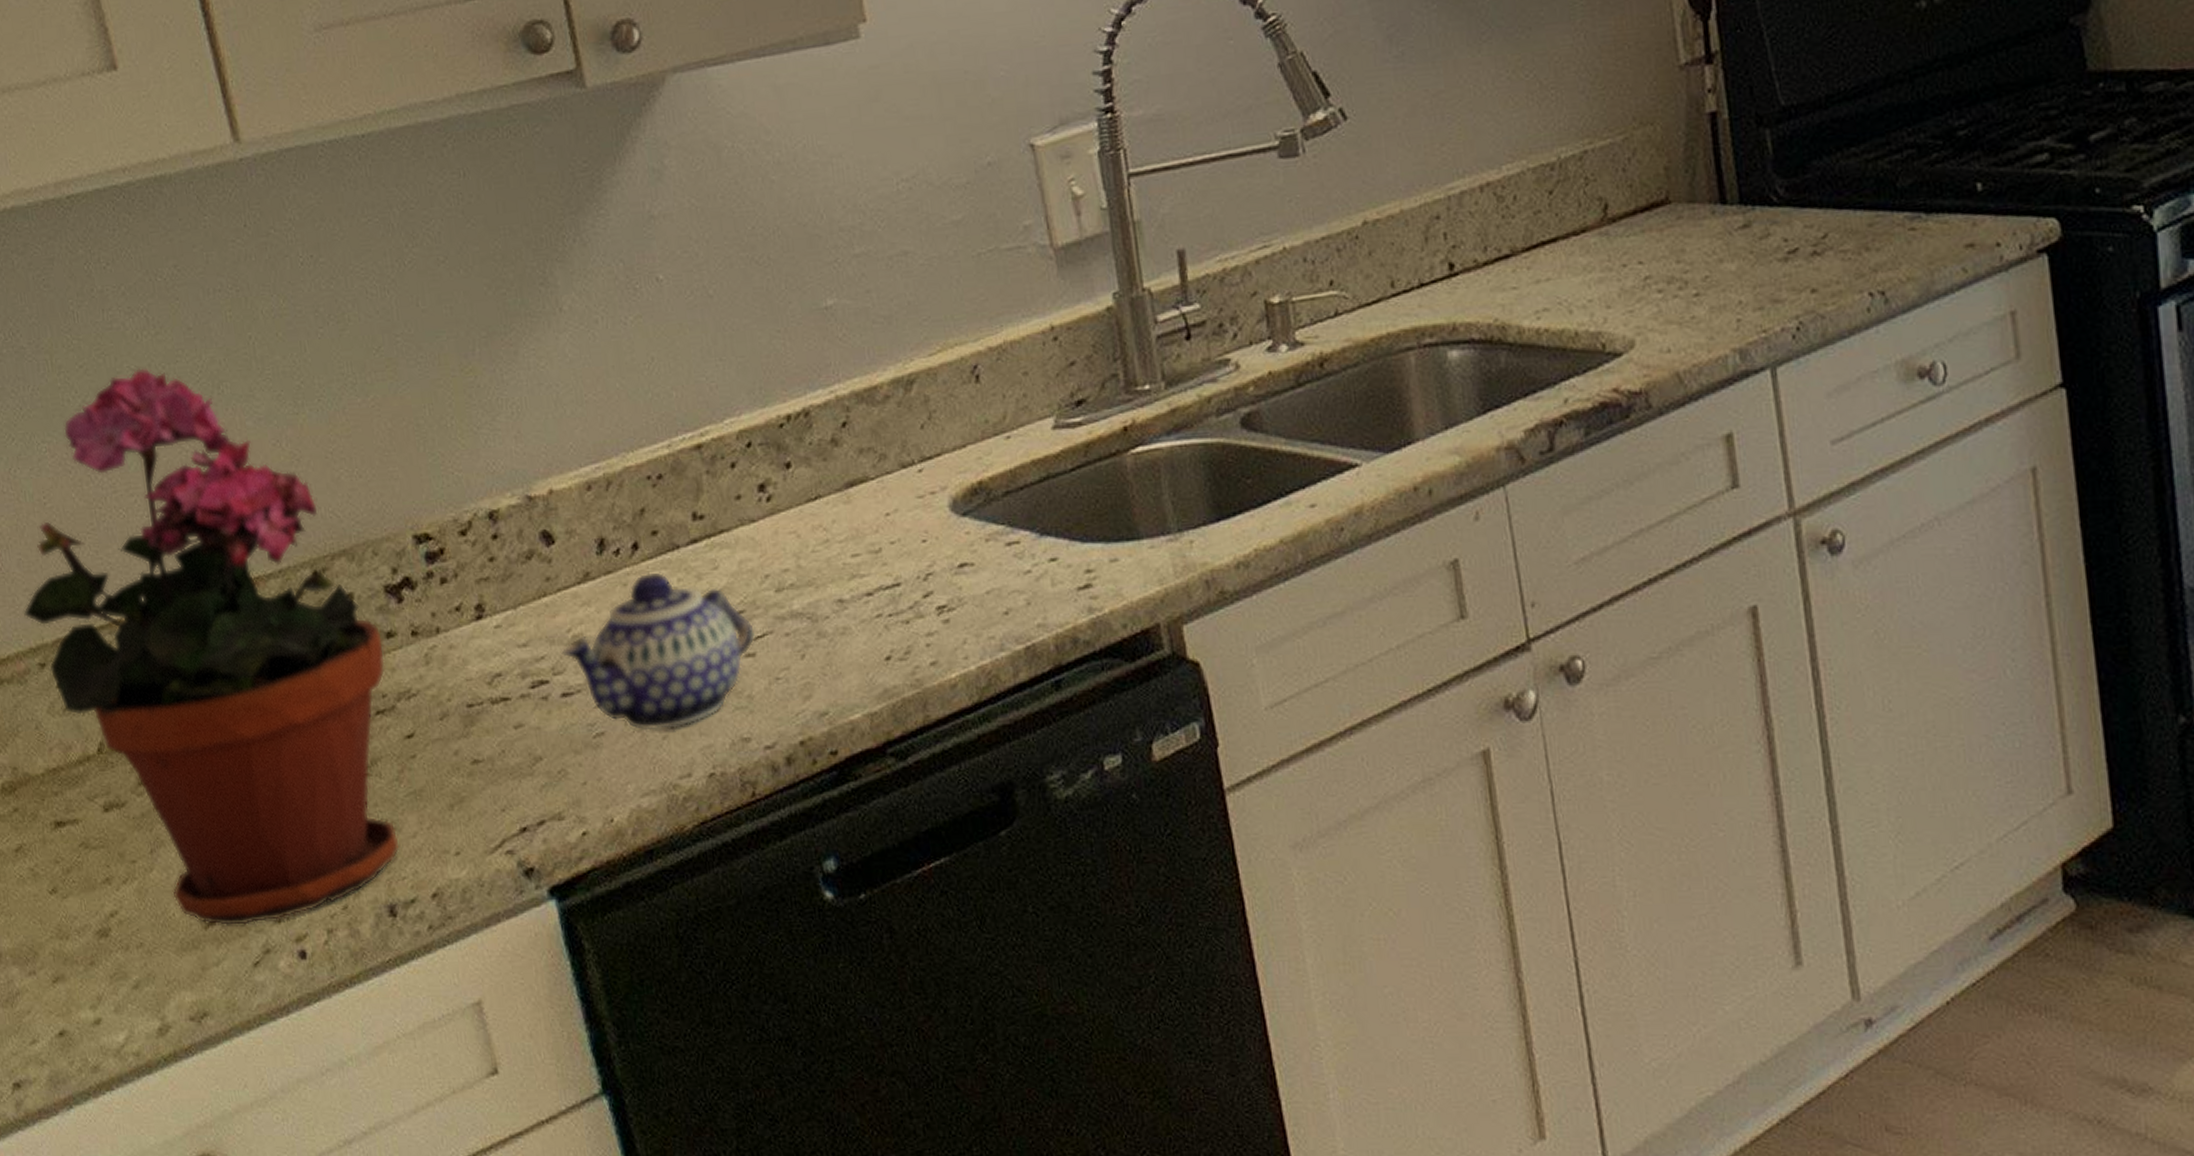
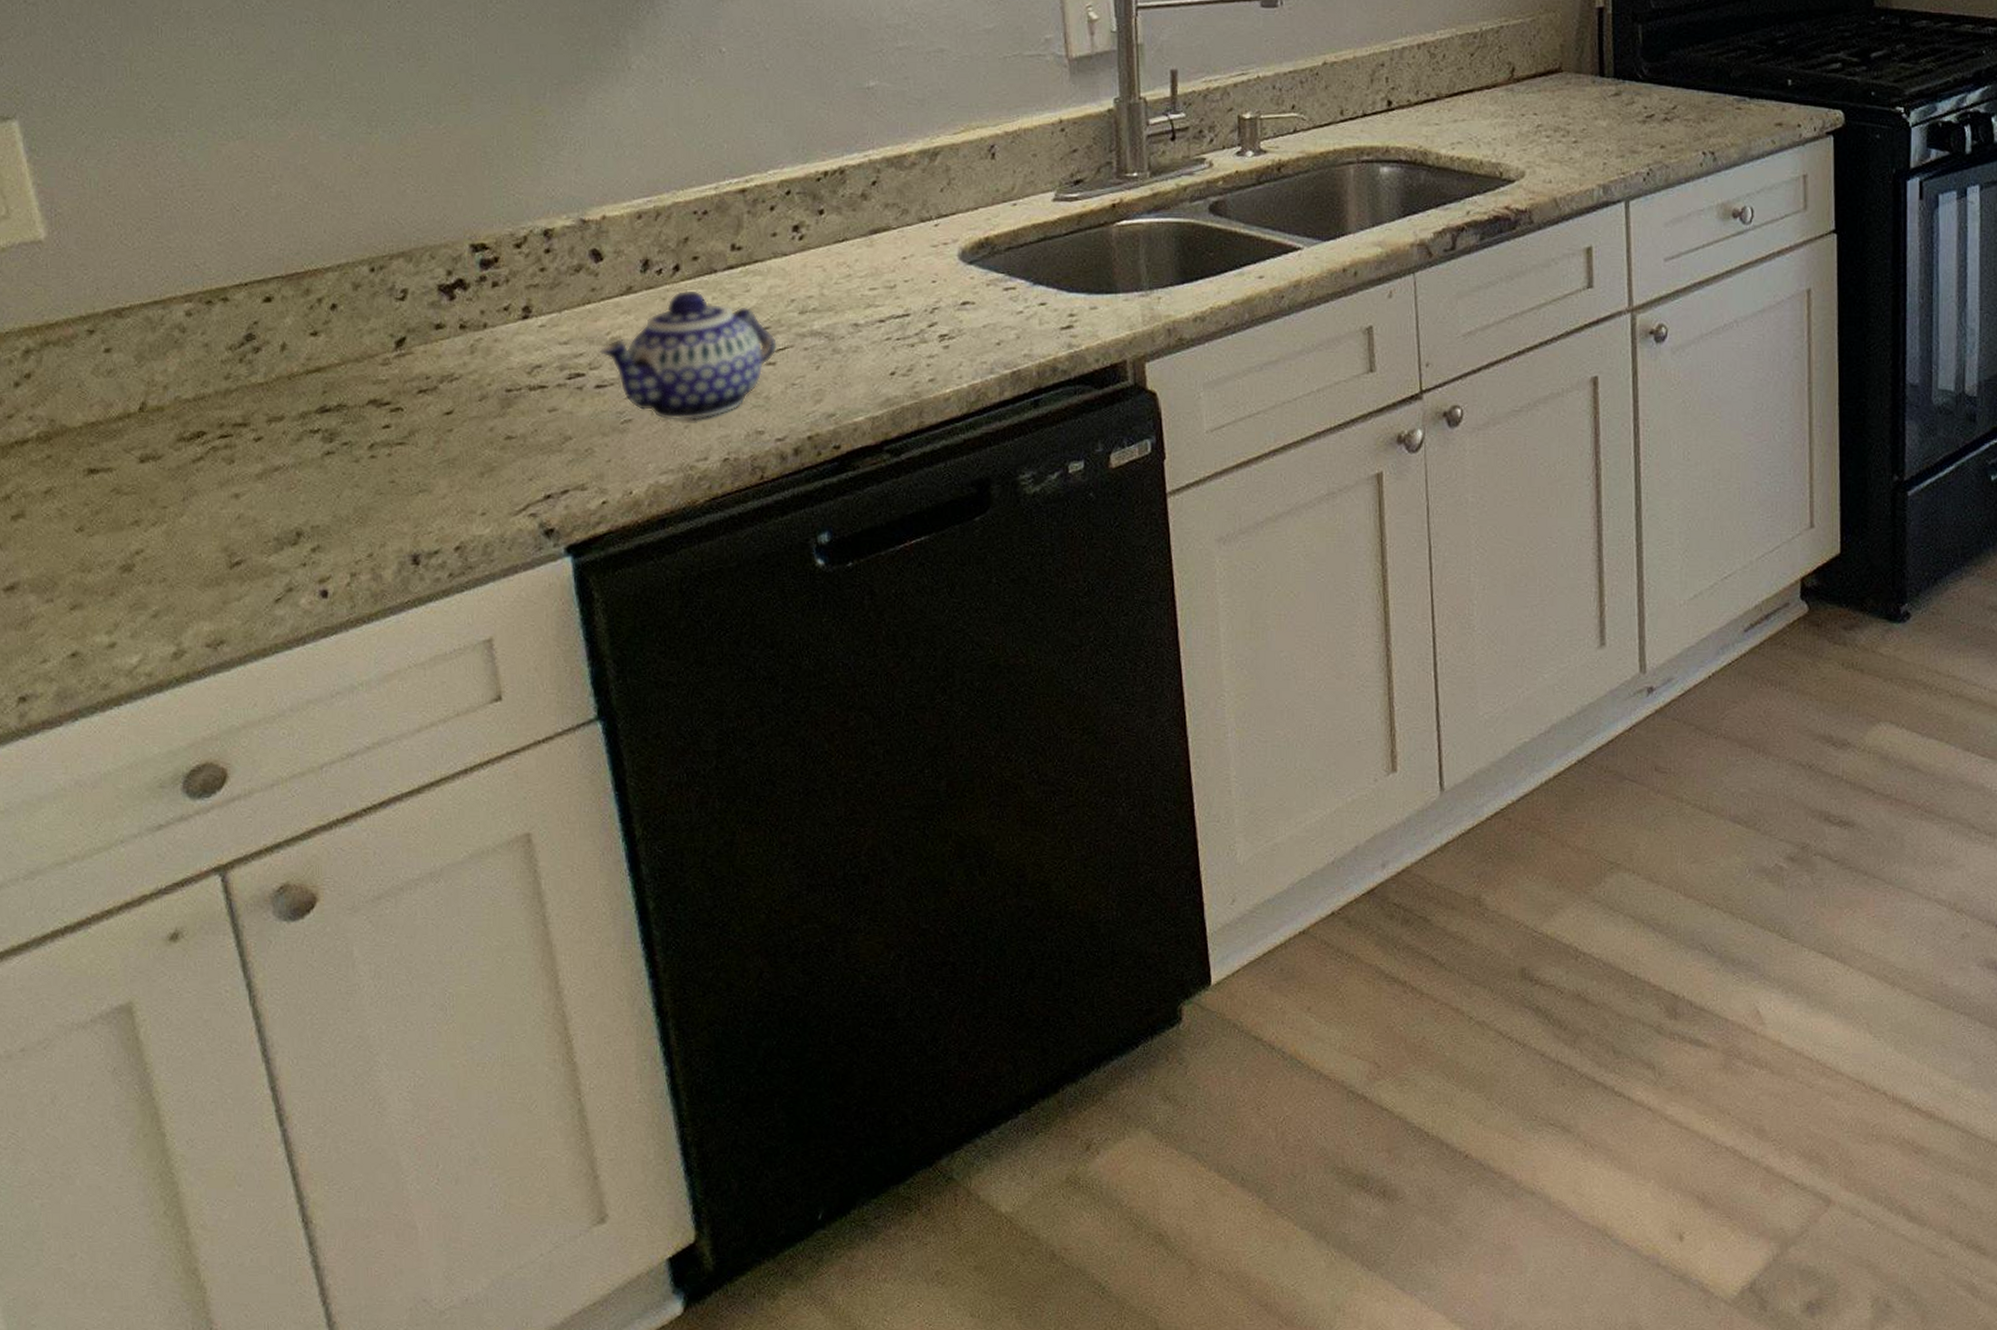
potted plant: present [23,368,401,927] -> none [77,82,433,567]

